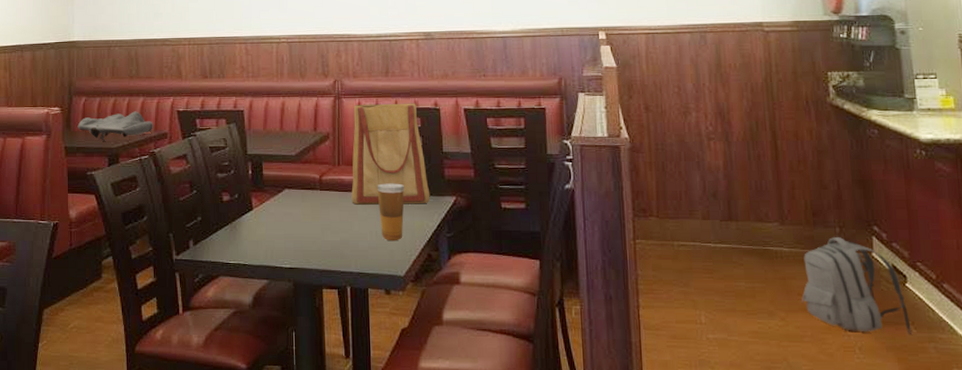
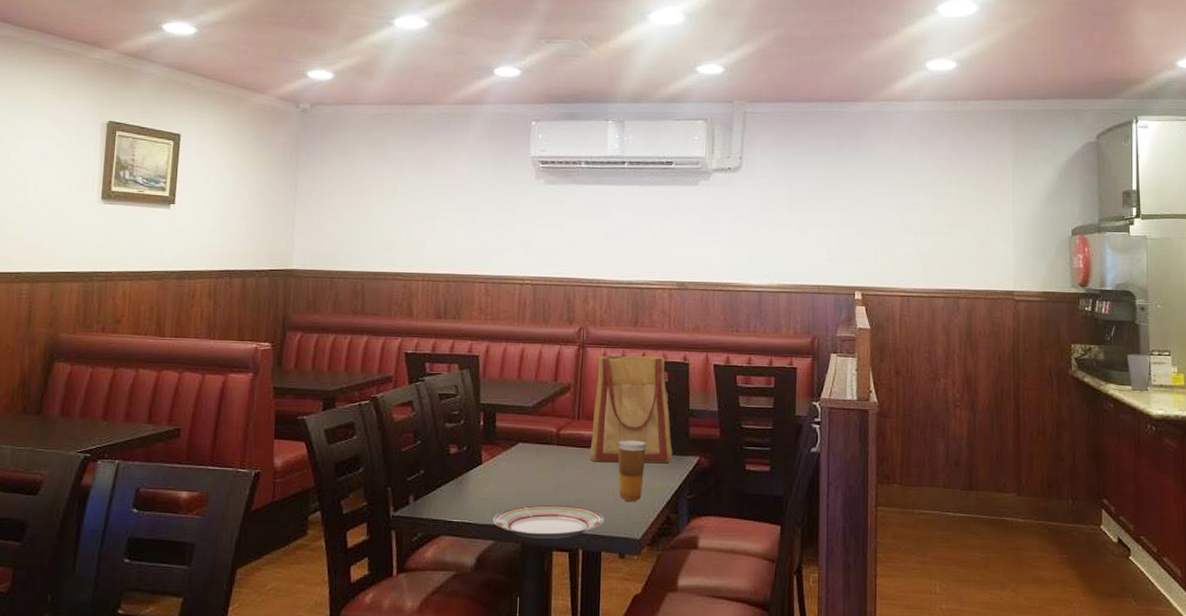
overcoat: present [77,111,154,141] -> none [290,351,378,382]
plate: none [266,245,370,277] -> present [493,504,605,539]
backpack: present [800,236,912,334] -> none [1031,508,1131,607]
cup: none [888,78,916,115] -> present [1126,354,1150,391]

